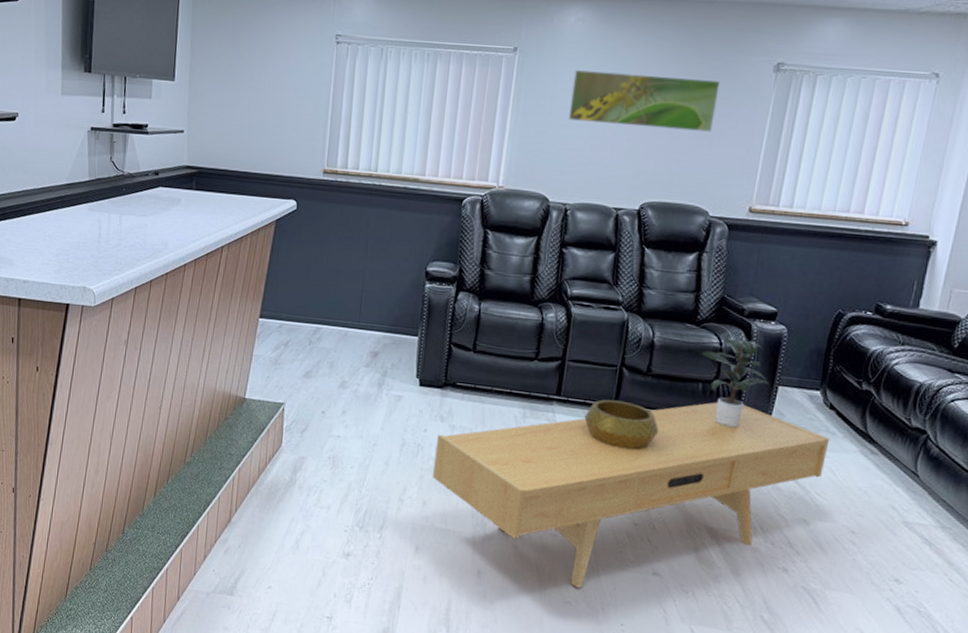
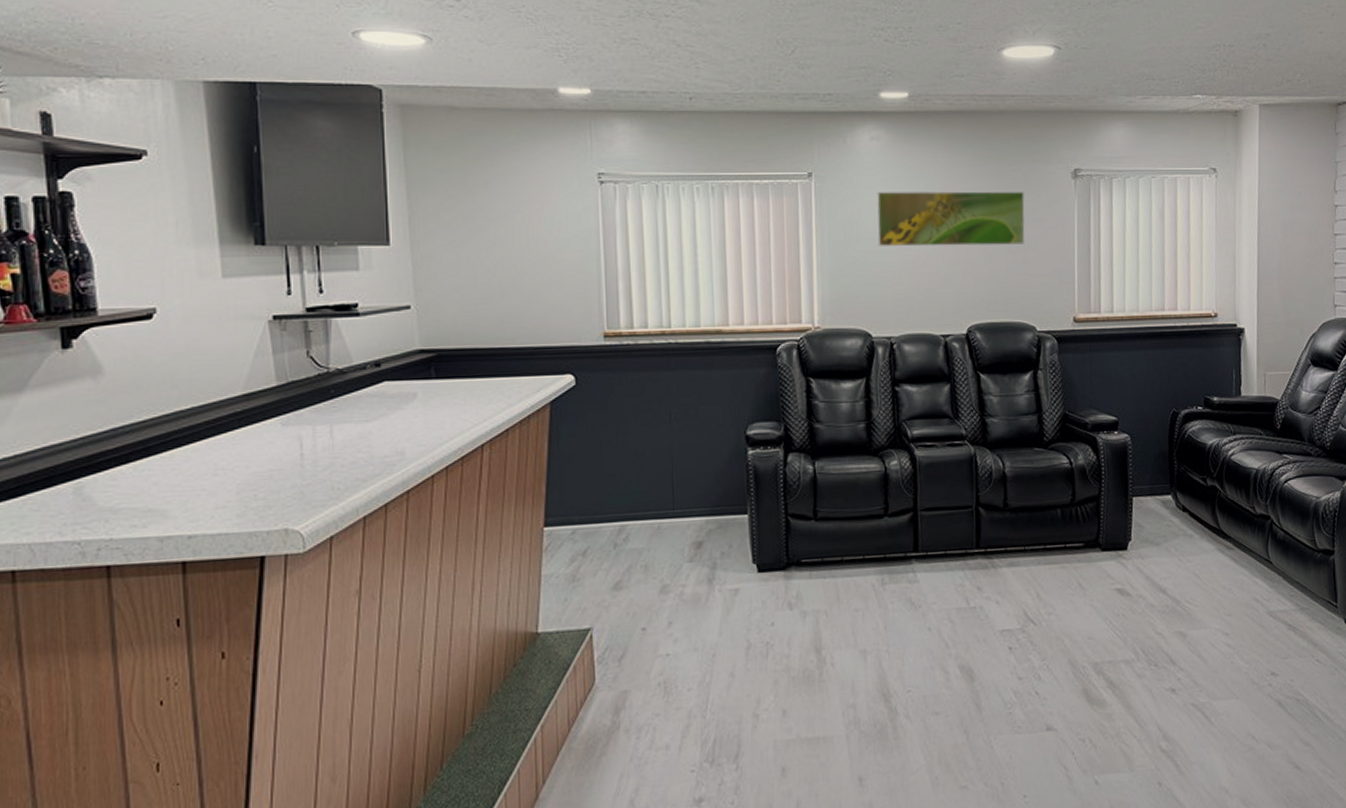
tv console: present [433,402,830,589] -> none [787,524,1189,769]
decorative bowl: present [584,399,659,450] -> none [947,544,1027,598]
potted plant: present [701,338,769,429] -> none [1054,454,1124,551]

